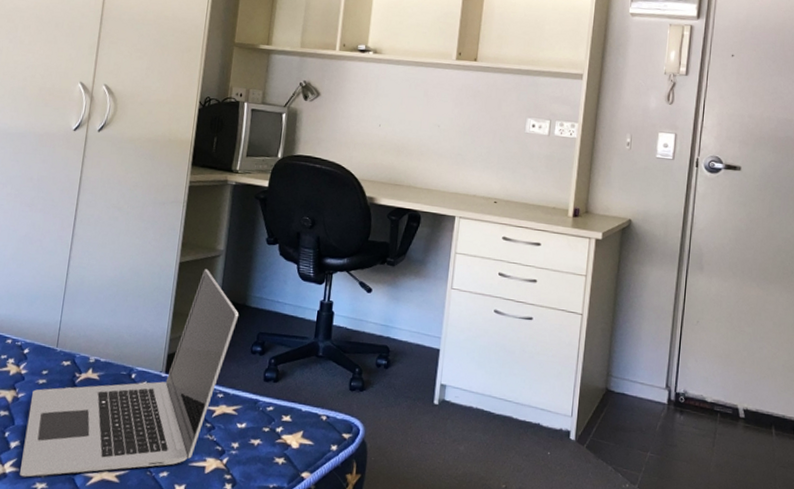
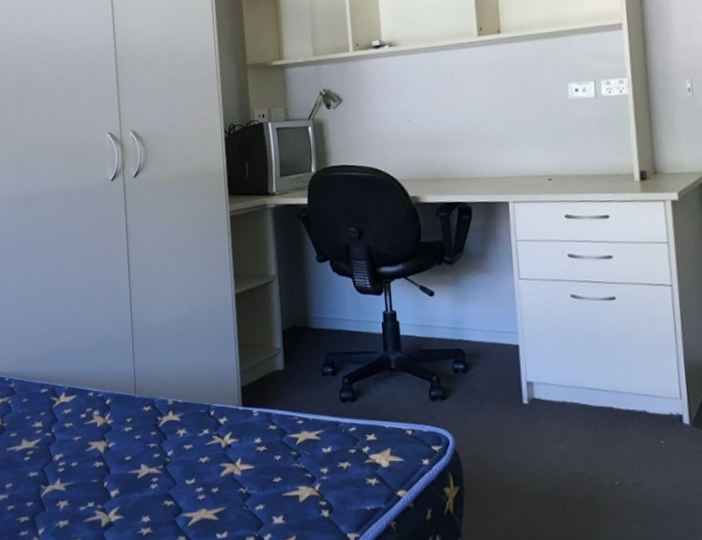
laptop: present [20,269,238,477] -> none [121,296,303,524]

